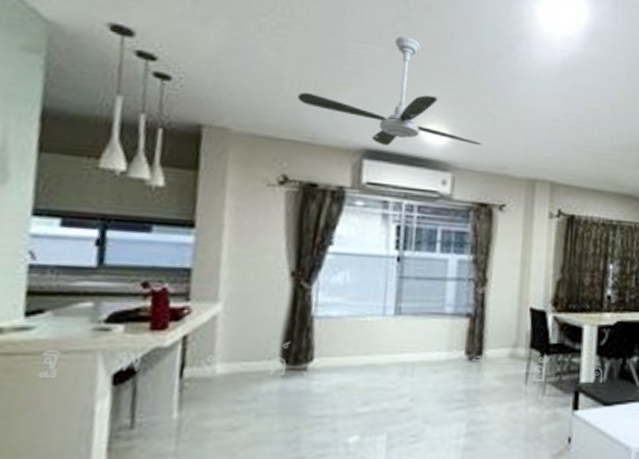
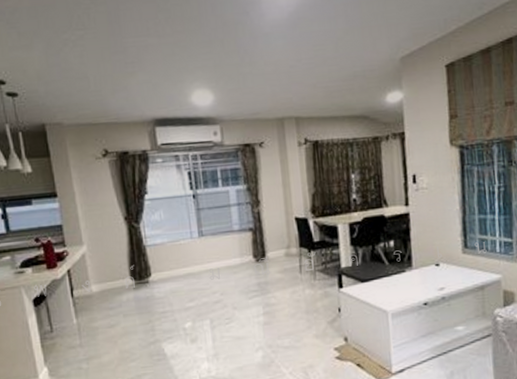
ceiling fan: present [297,36,482,146] -> none [101,24,238,114]

